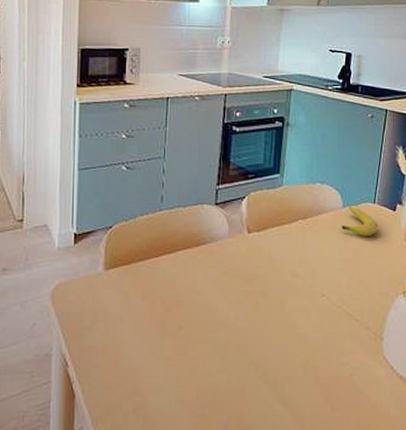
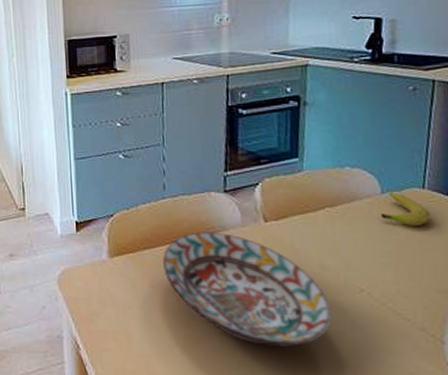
decorative bowl: none [156,243,298,351] -> present [163,232,332,347]

